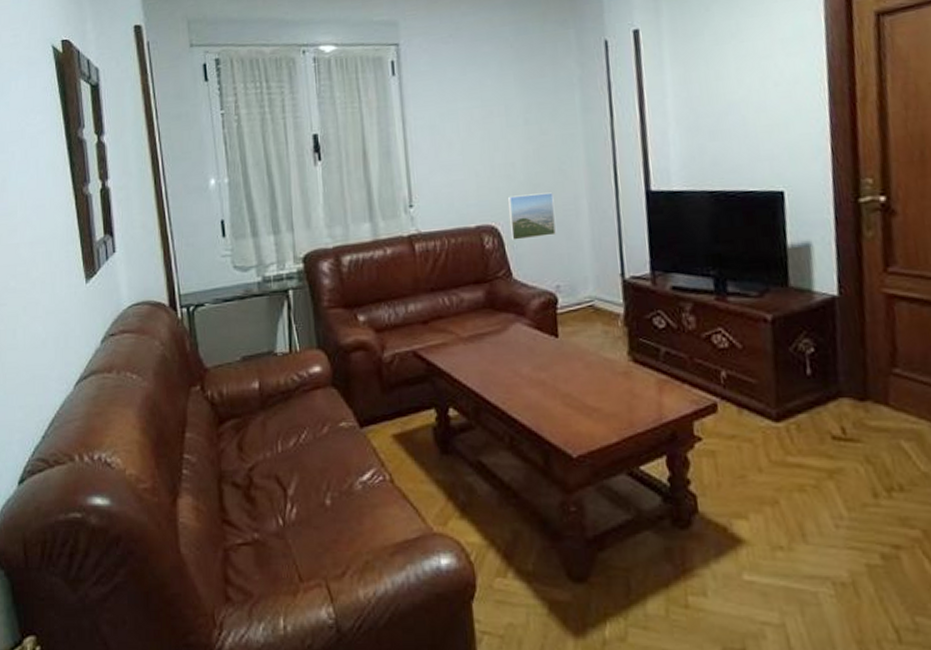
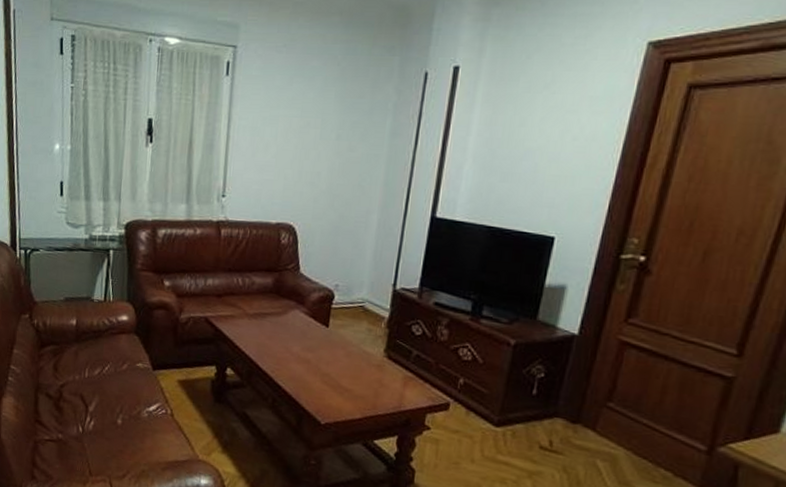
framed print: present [507,192,557,241] -> none [304,201,349,242]

